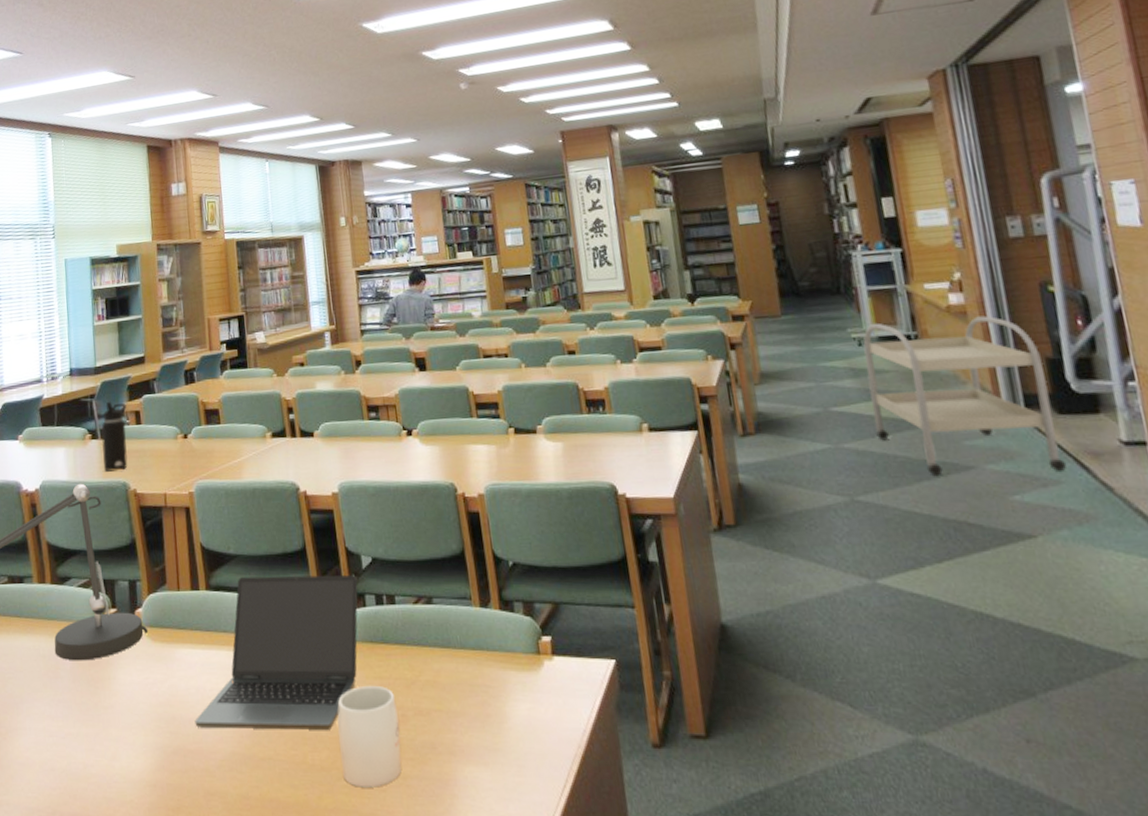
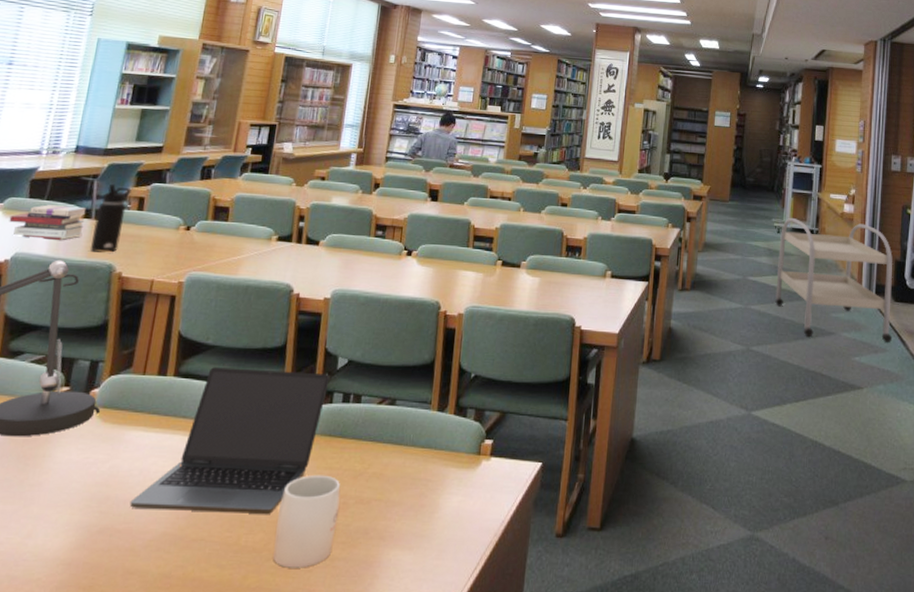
books: none [30,428,94,465] -> present [9,205,87,240]

